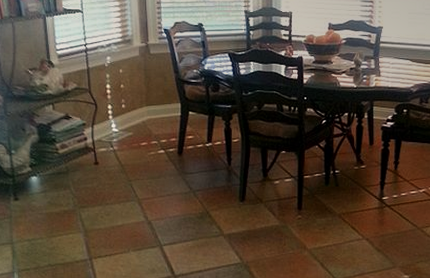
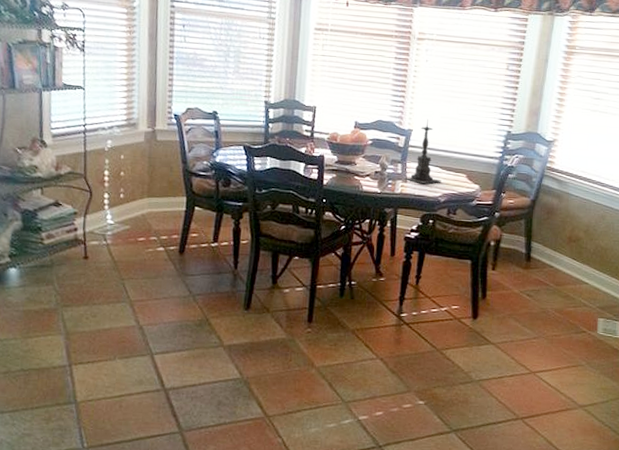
candle holder: none [378,16,413,76] -> present [404,119,442,184]

